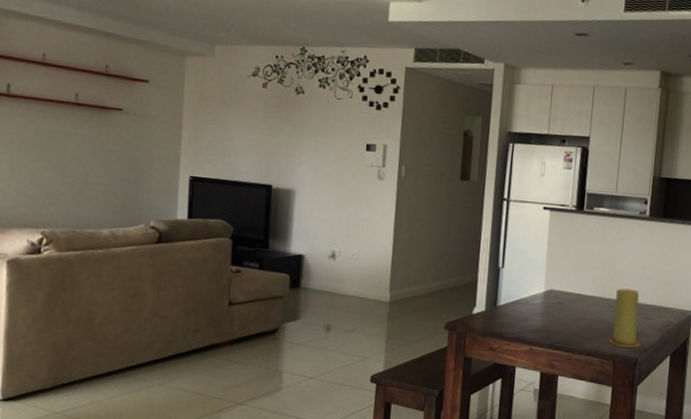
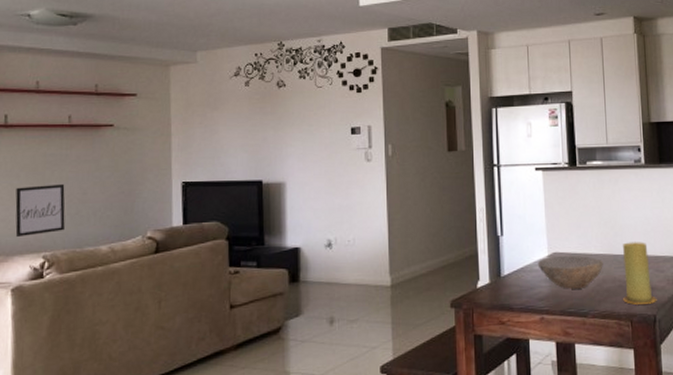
wall art: none [13,160,68,211] -> present [15,183,65,237]
bowl: none [533,293,596,326] -> present [537,256,603,289]

